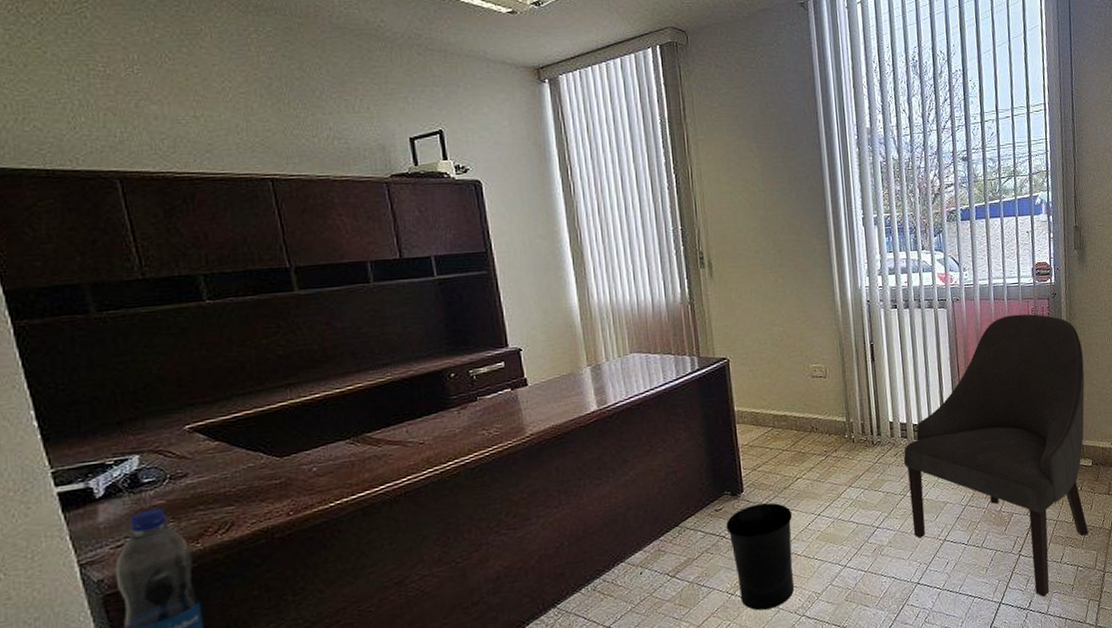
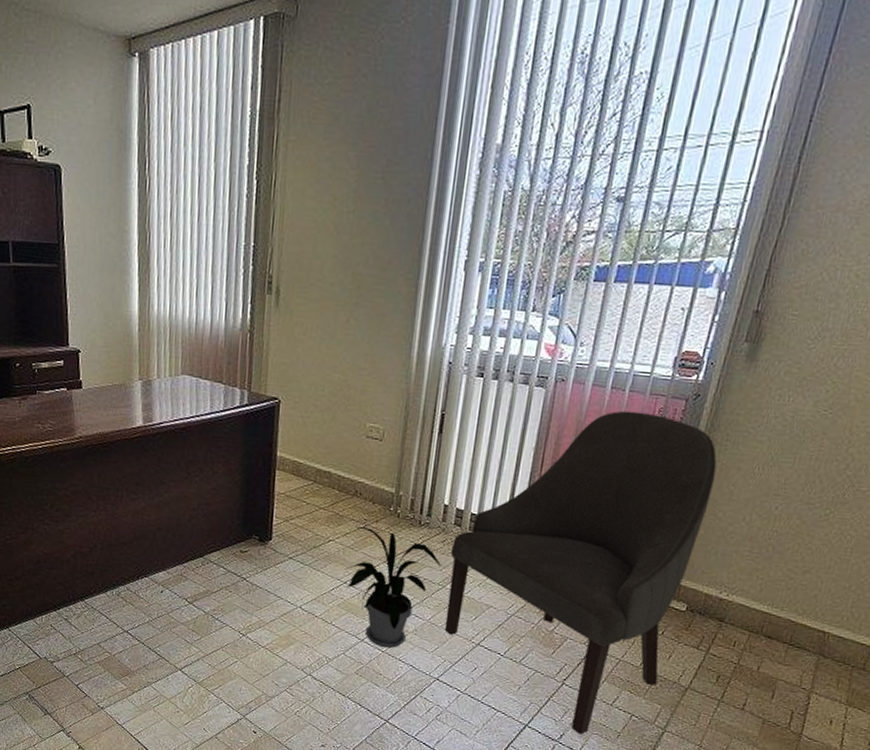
waste bin: present [726,502,794,611] -> none [248,555,317,660]
house plant: none [816,457,899,568] -> present [345,525,442,649]

